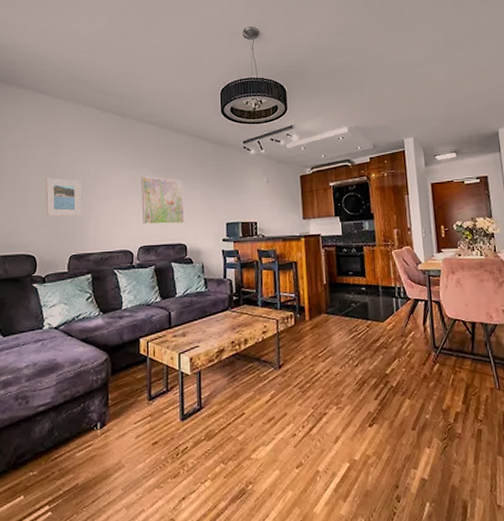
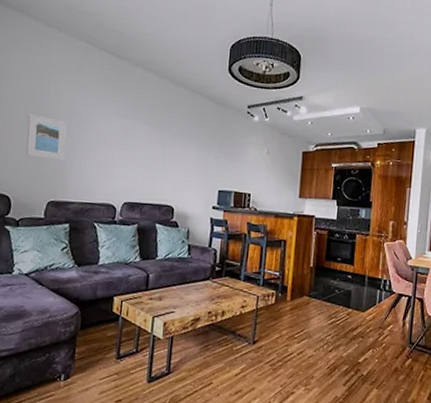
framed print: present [141,176,185,225] -> none [130,128,177,184]

